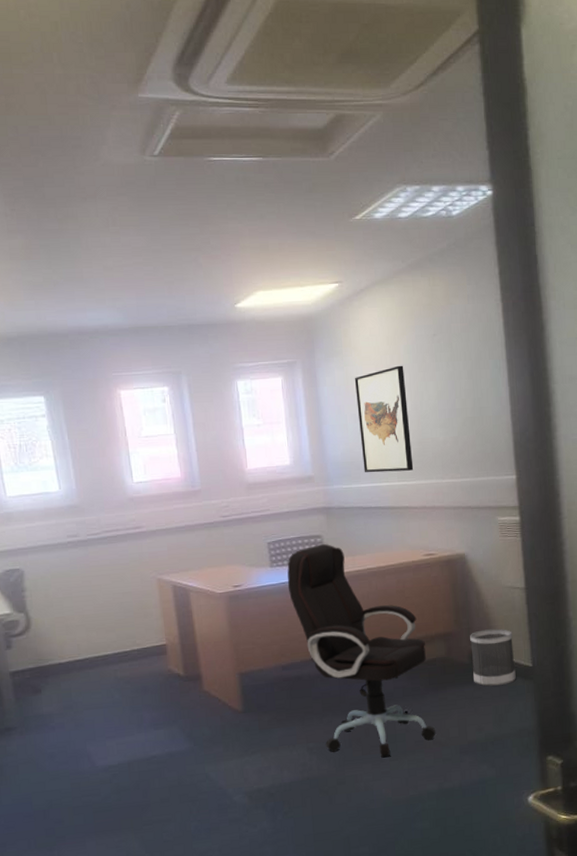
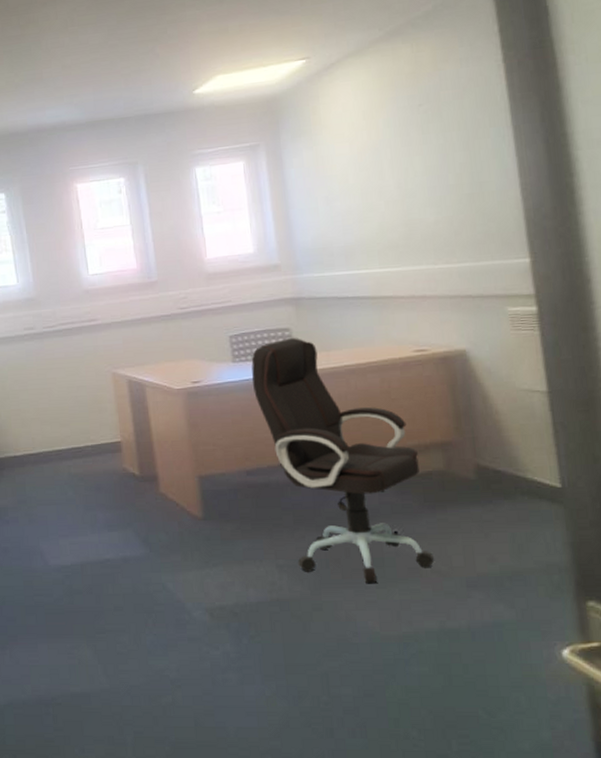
wall art: present [354,365,414,473] -> none [325,140,399,260]
wastebasket: present [470,628,516,686] -> none [475,439,540,508]

